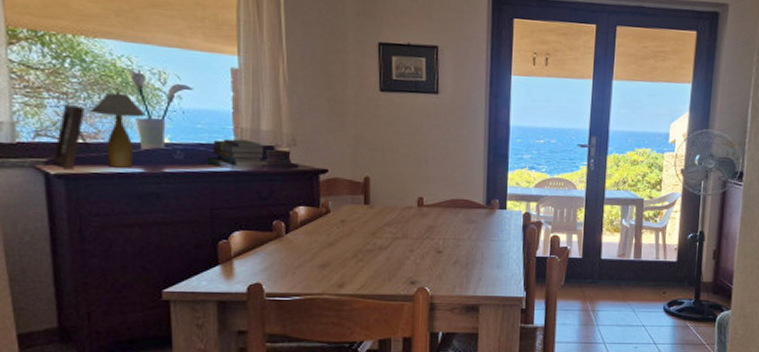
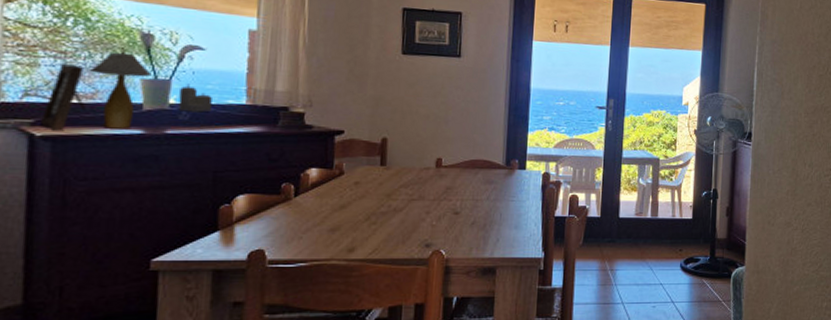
candle: none [173,123,204,152] -> present [178,84,213,113]
books: present [208,138,267,171] -> none [215,99,280,132]

